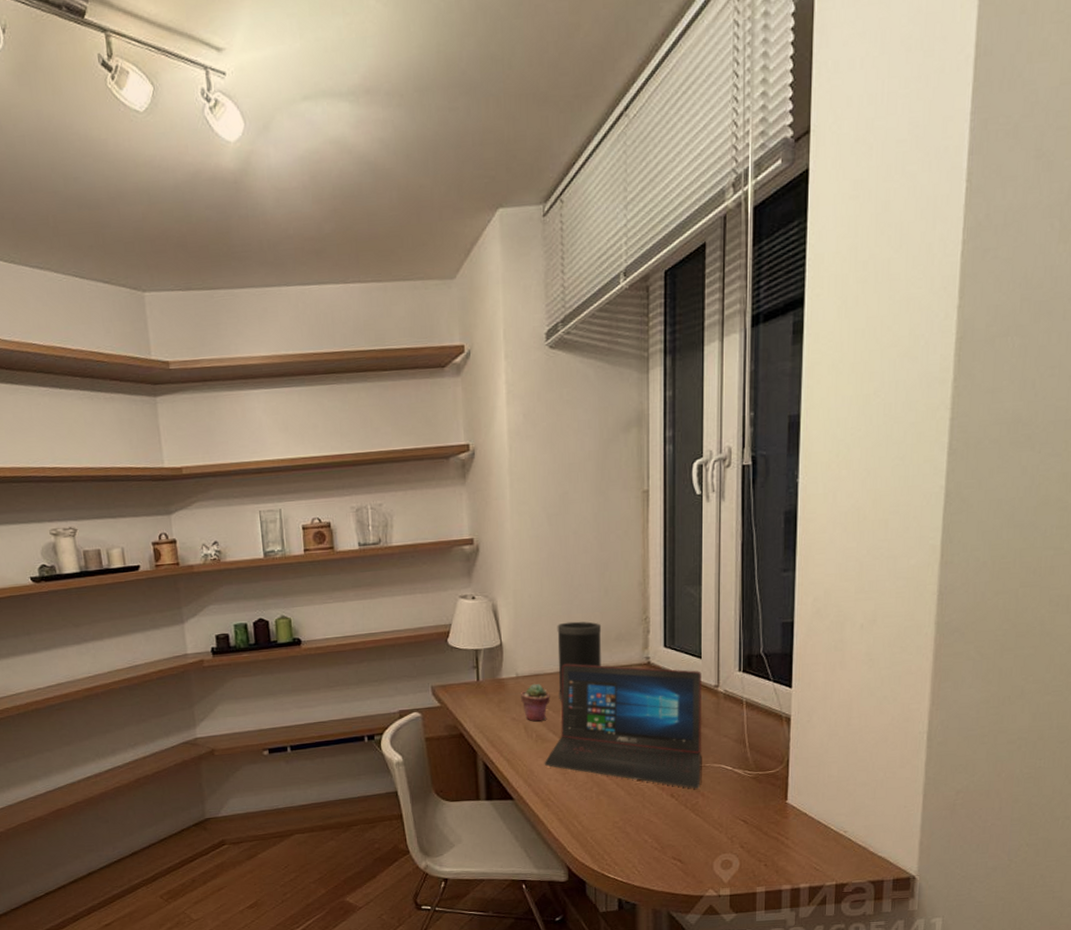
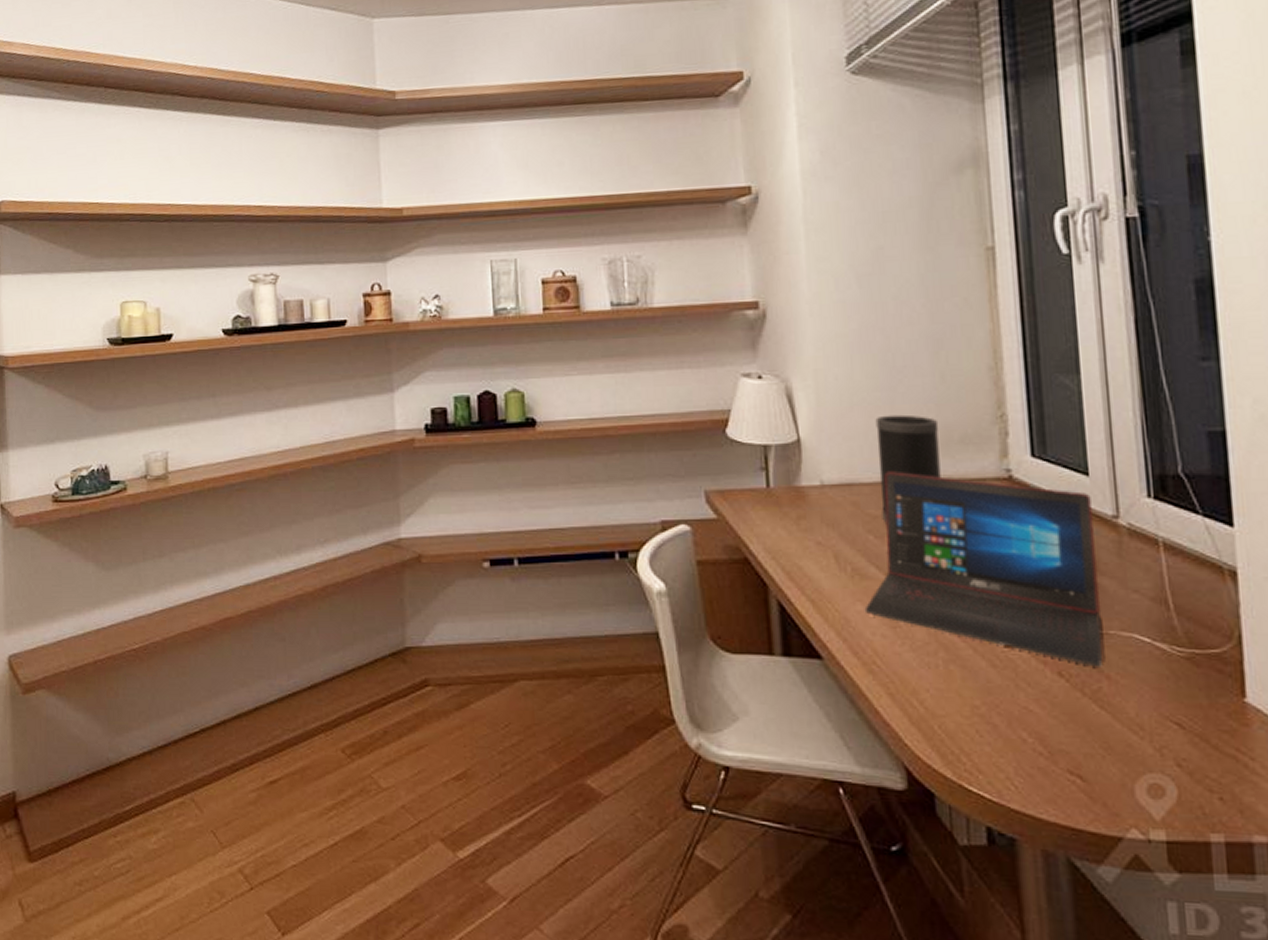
potted succulent: present [521,683,550,722] -> none [828,496,870,549]

